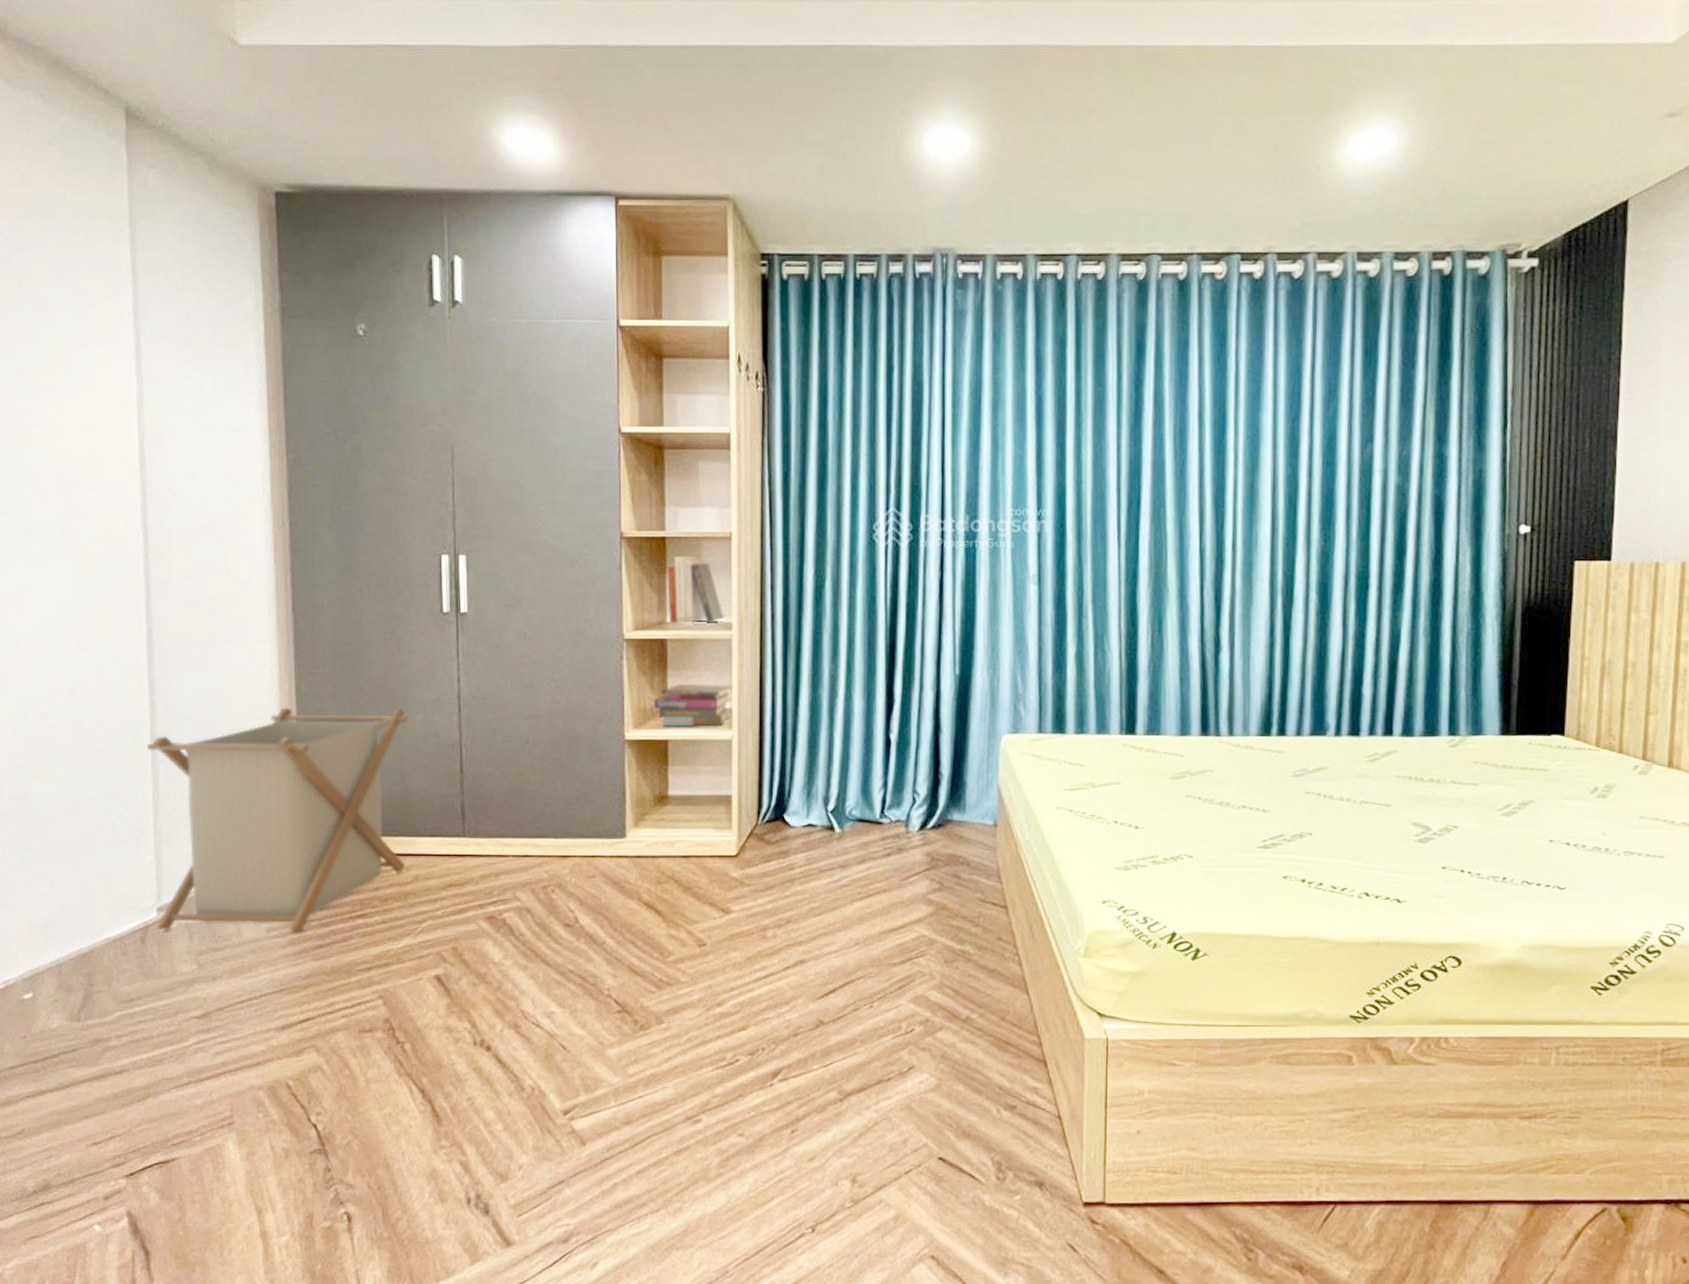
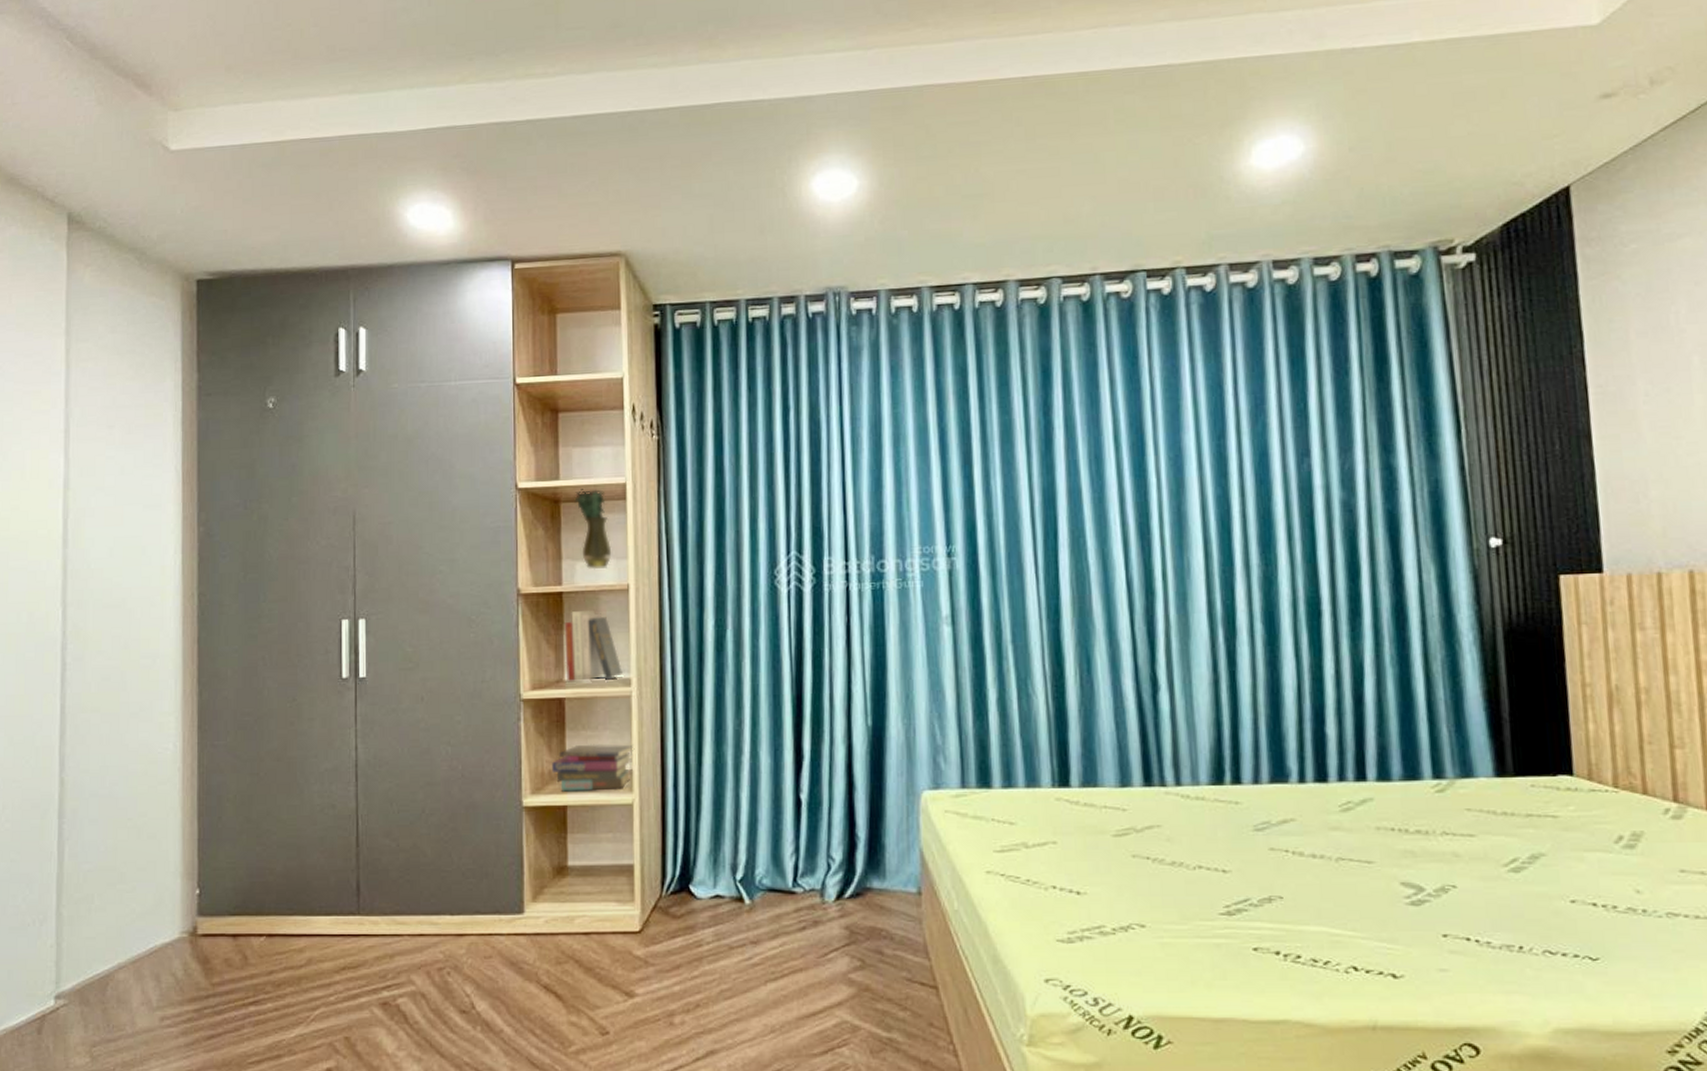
laundry basket: present [146,707,408,932] -> none [53,779,306,1021]
vase: none [678,436,715,517] -> present [574,489,612,570]

